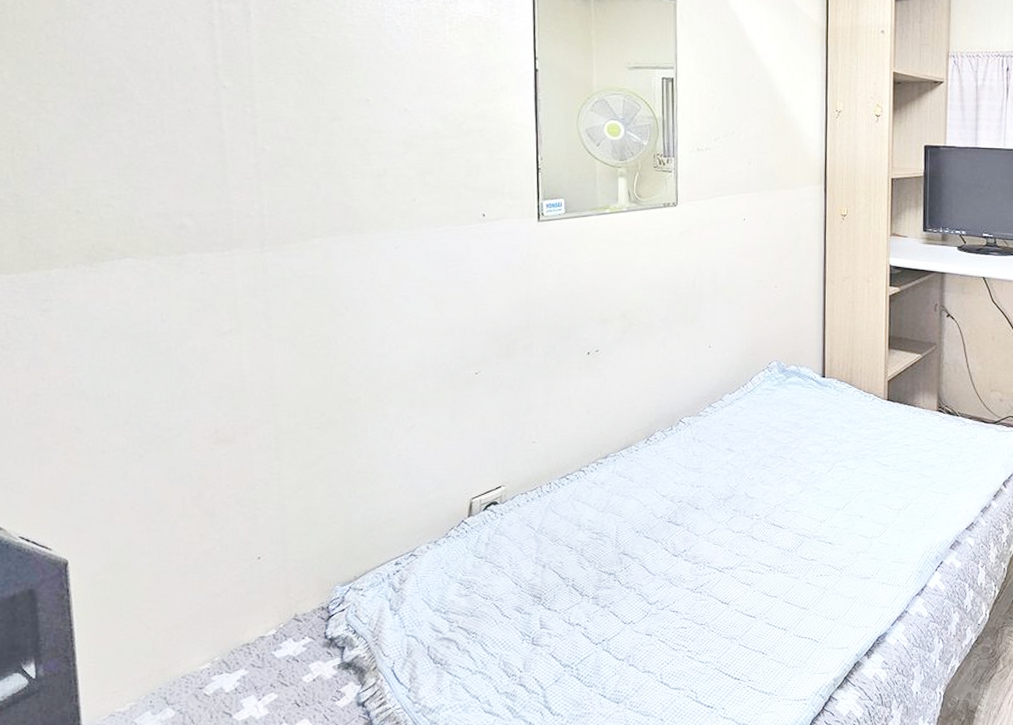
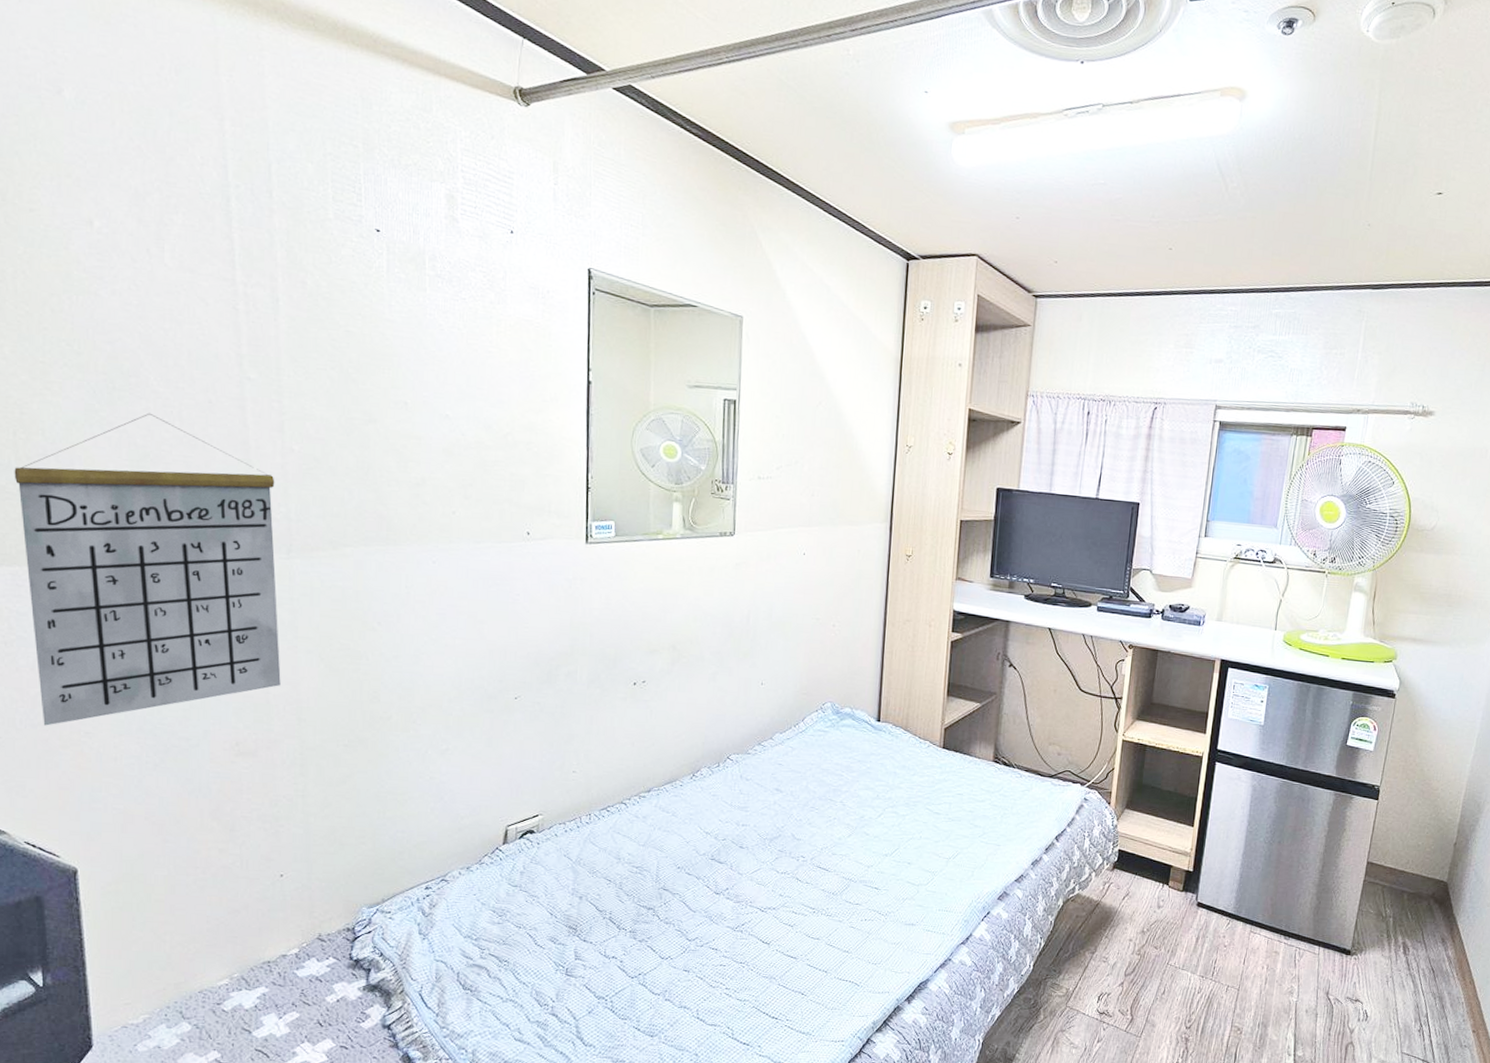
calendar: none [12,124,256,424] -> present [14,412,281,726]

